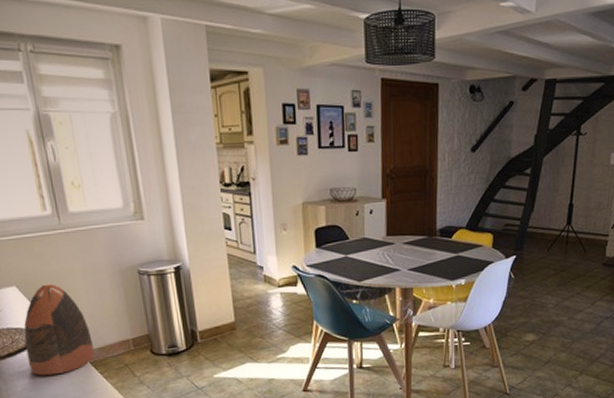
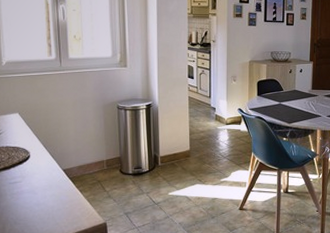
decorative vase: present [24,284,96,376] -> none [19,113,75,187]

